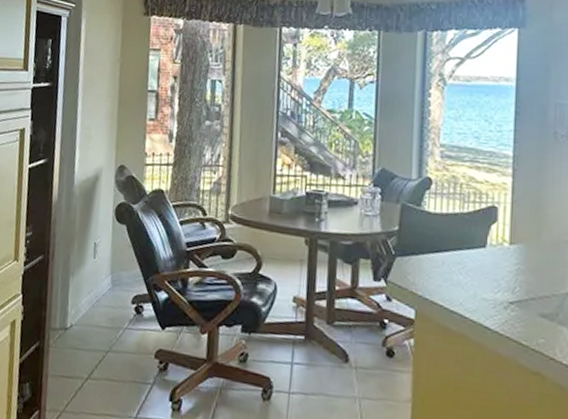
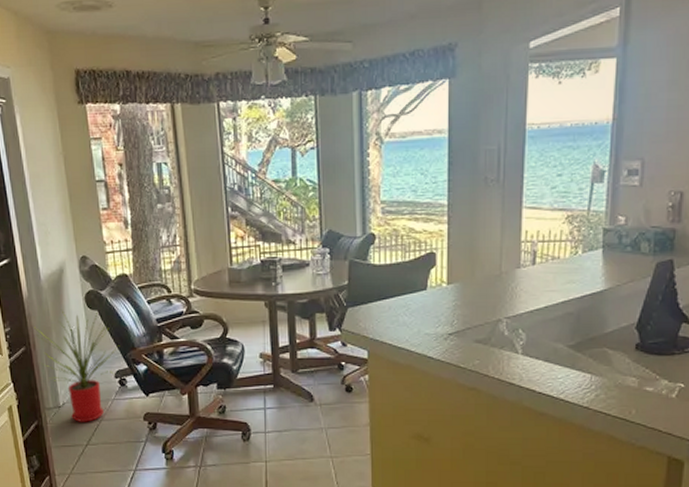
house plant: none [54,219,143,352] -> present [33,309,120,422]

